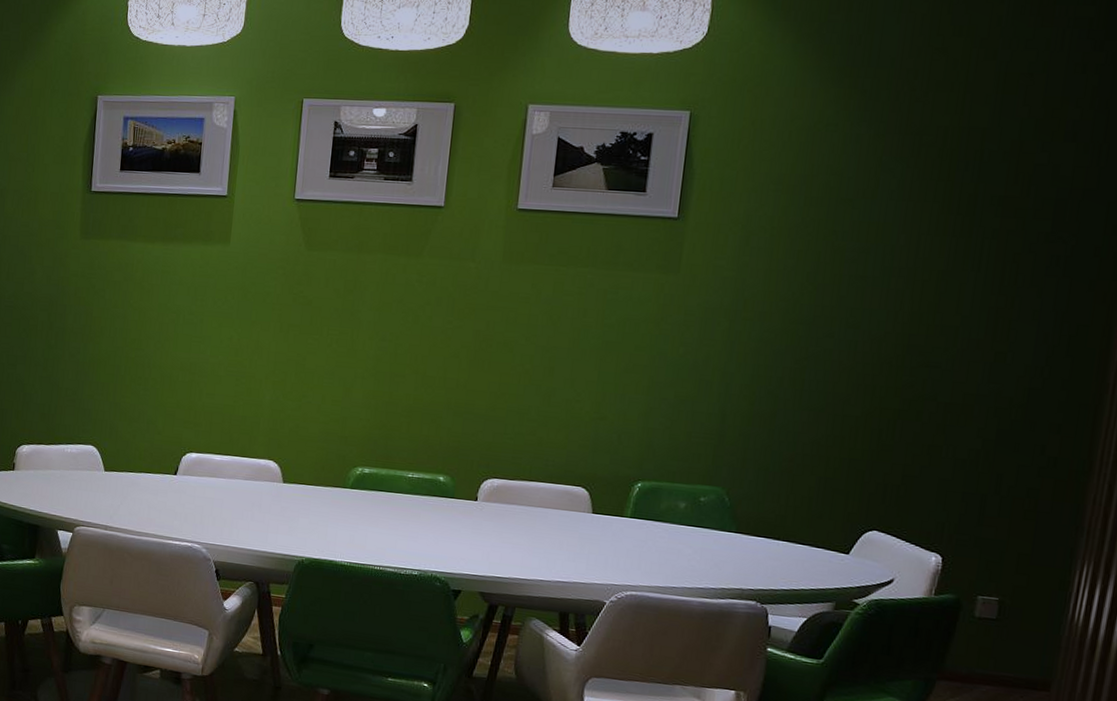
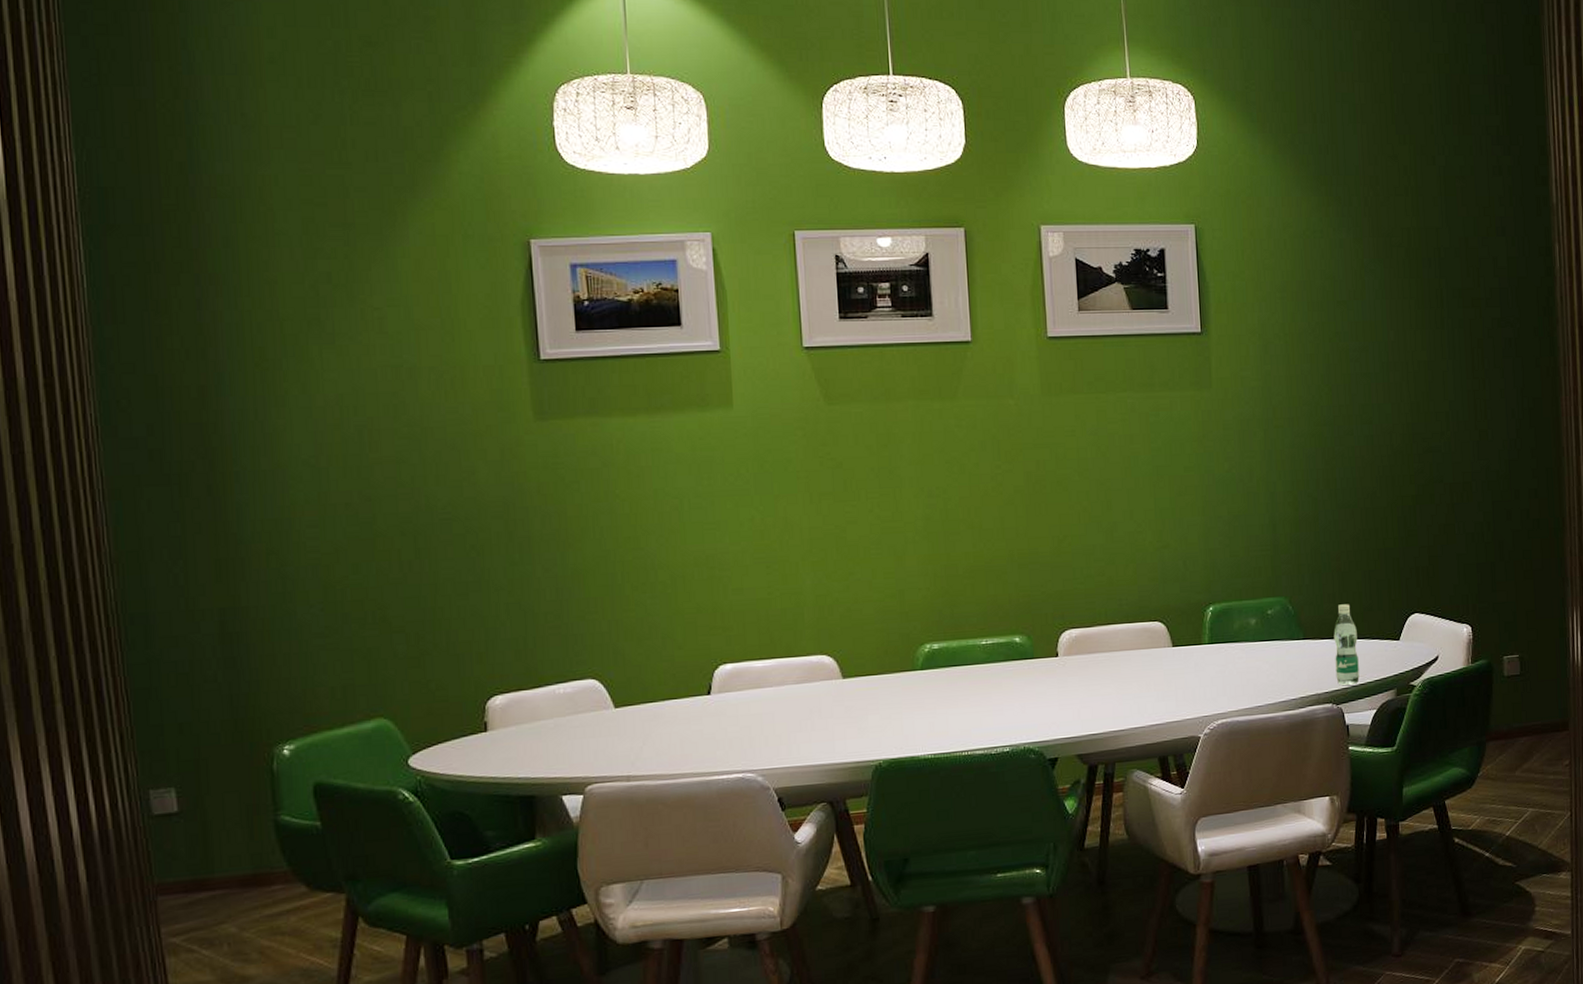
bottle: none [765,506,800,589] -> present [1333,604,1360,686]

